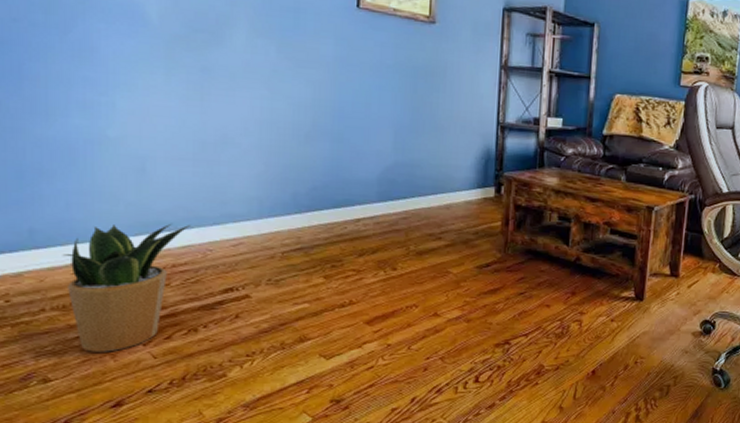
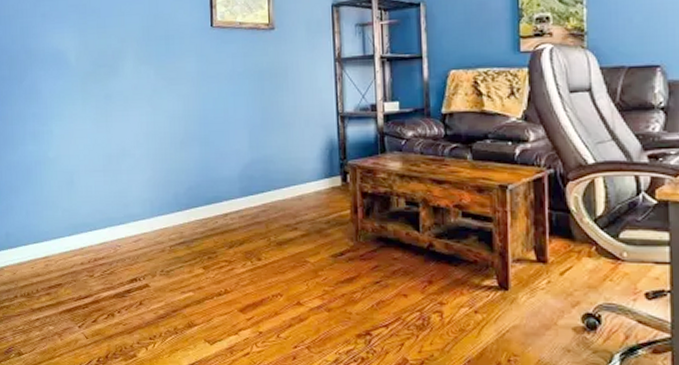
potted plant: present [62,223,192,352] -> none [25,224,105,332]

